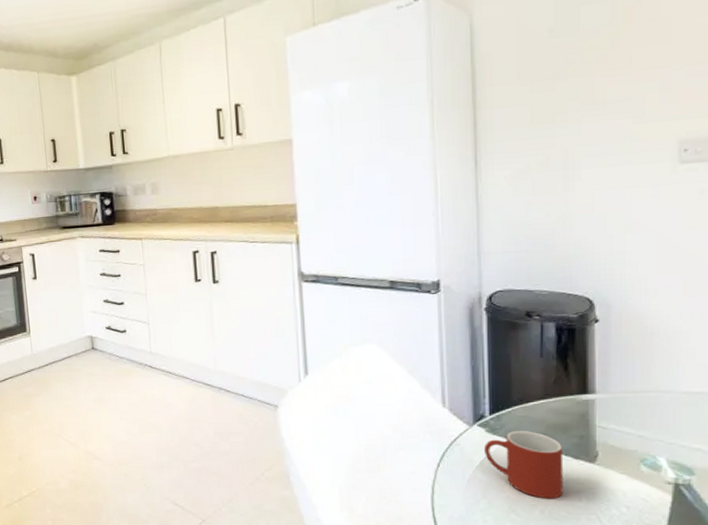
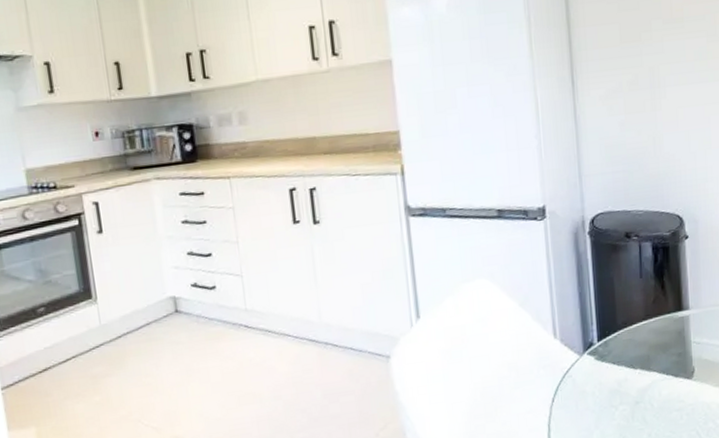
mug: present [484,431,564,499] -> none [594,354,667,422]

